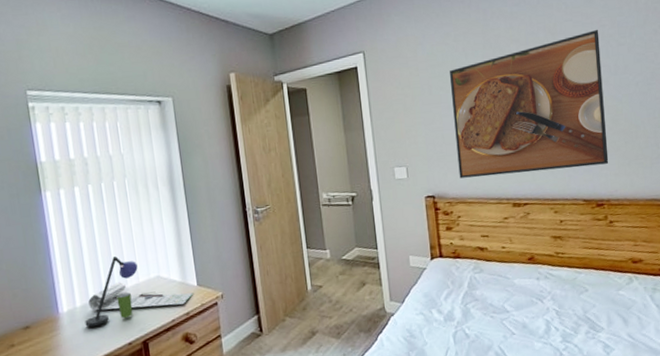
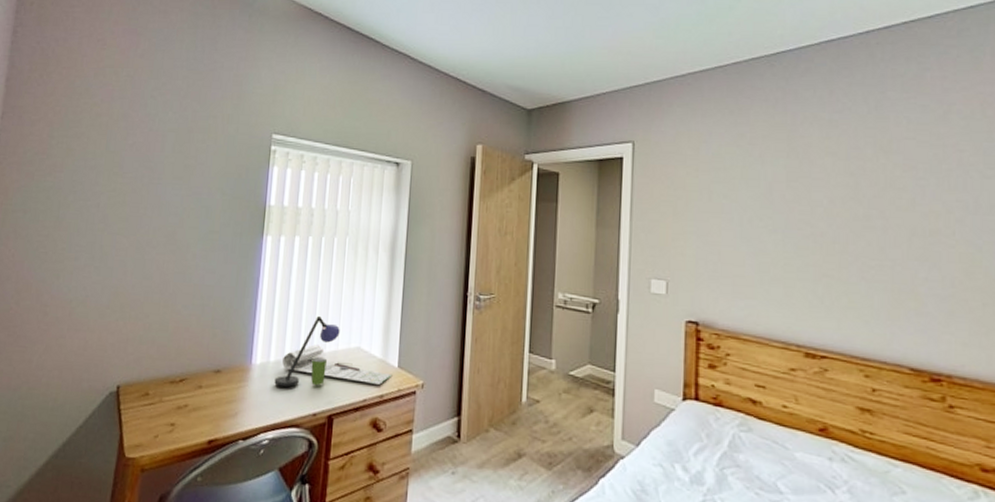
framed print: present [450,29,609,179] -> none [735,153,955,328]

